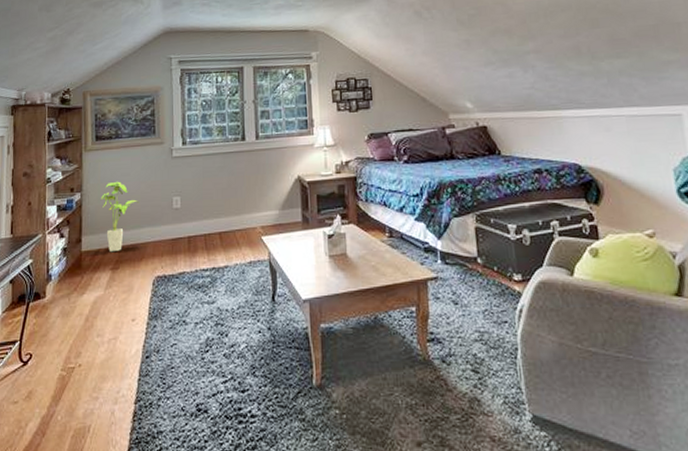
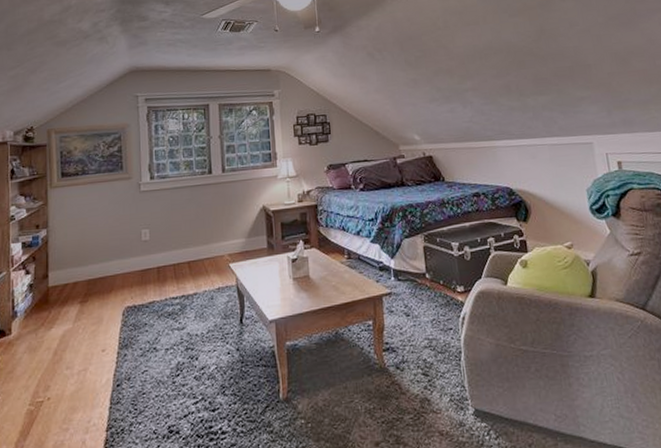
house plant: present [100,181,139,253] -> none [67,216,108,286]

